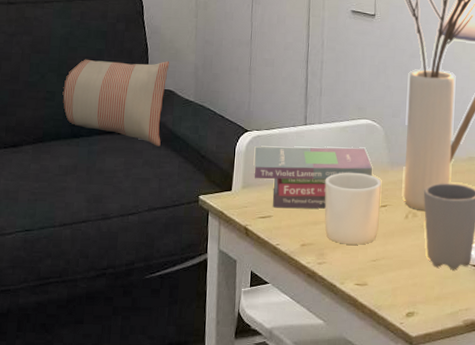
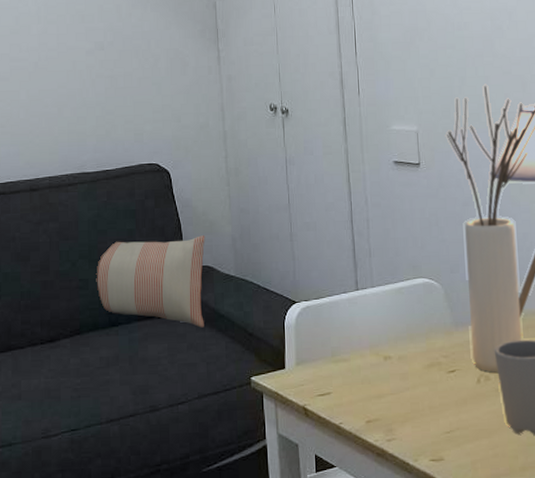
books: present [254,146,373,209] -> none [305,310,436,384]
mug: present [324,172,382,245] -> none [385,337,449,417]

